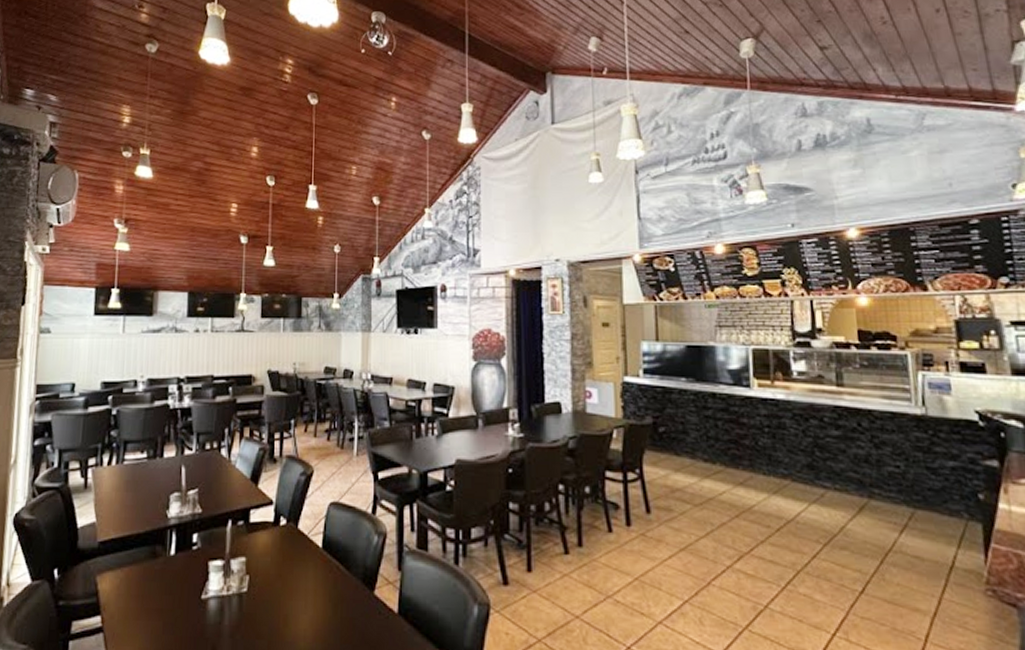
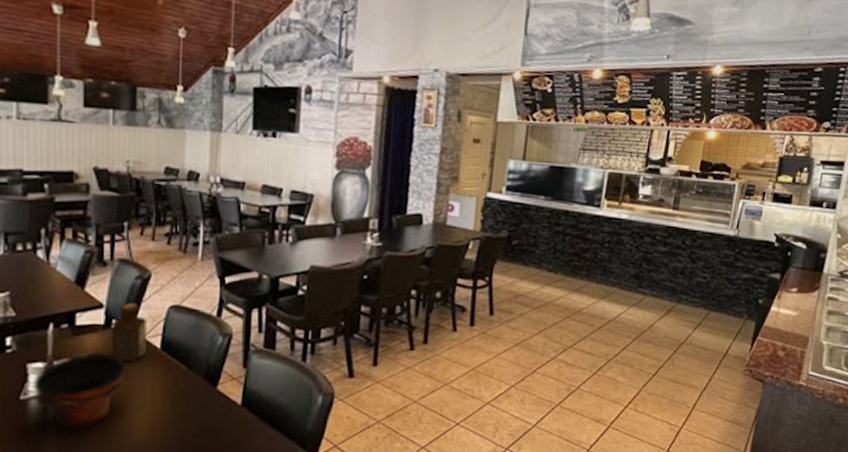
bowl: none [212,550,294,636] -> present [33,352,128,431]
bottle: none [279,498,311,563] -> present [112,302,148,363]

